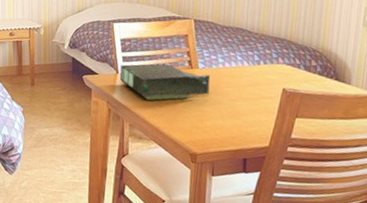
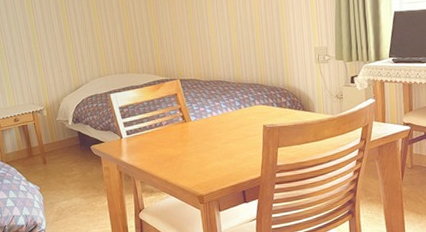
box: present [119,64,211,101] -> none [123,121,204,158]

